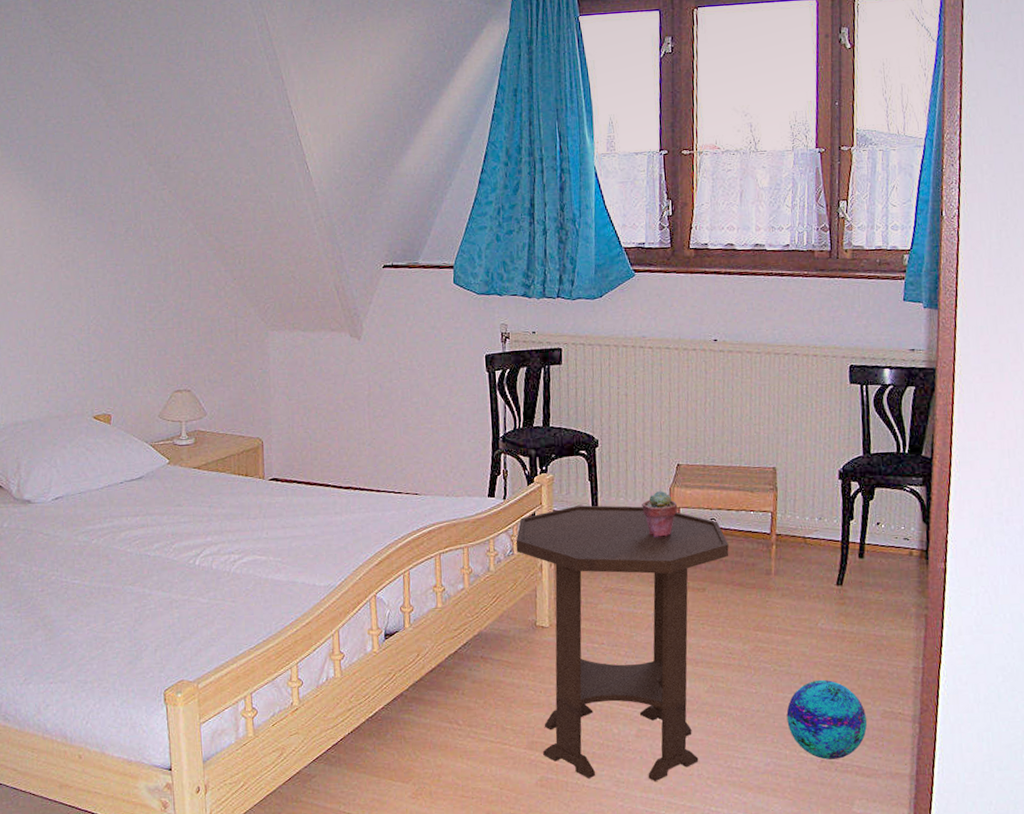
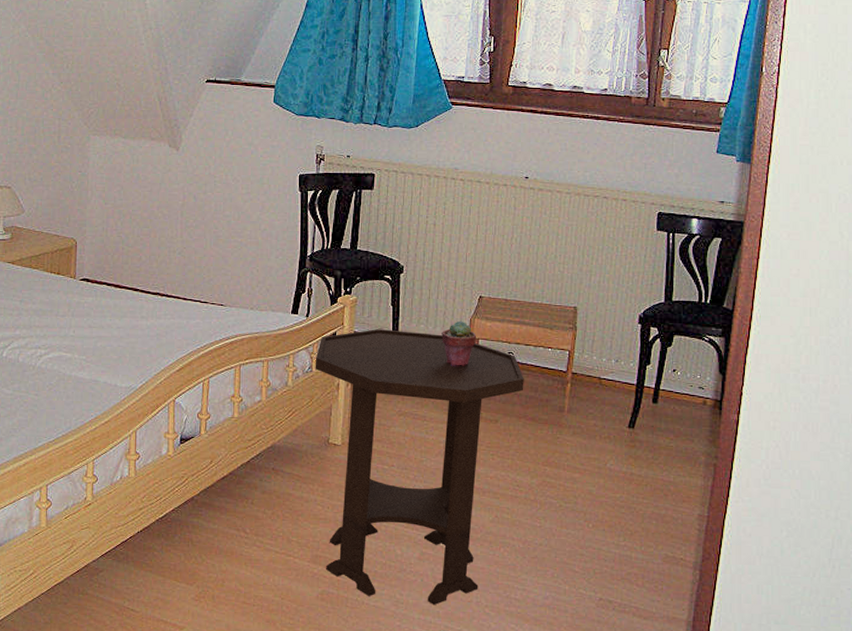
decorative ball: present [786,679,867,760] -> none [569,519,649,599]

